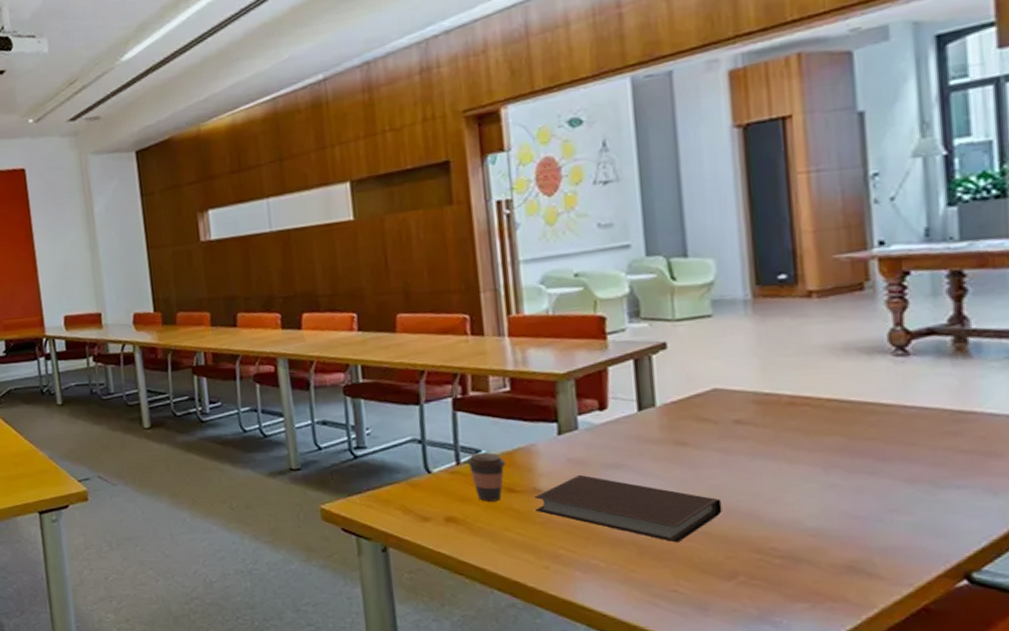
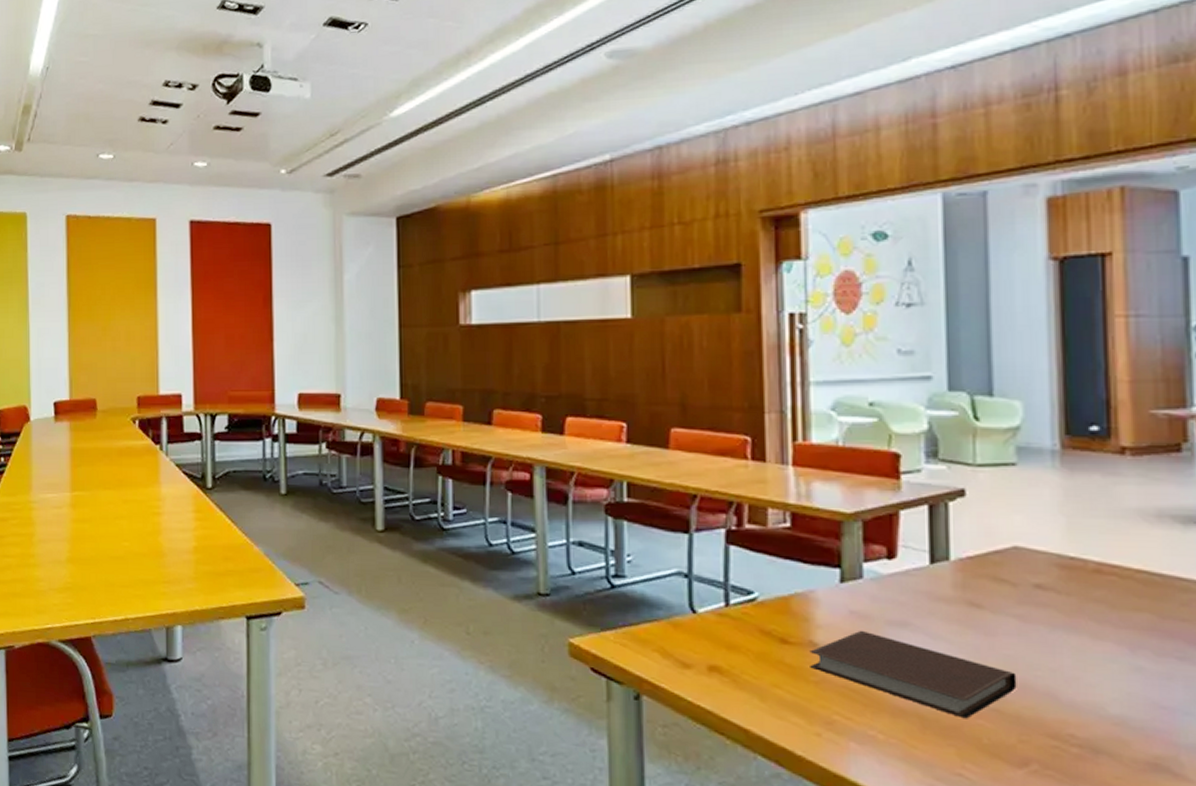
coffee cup: present [466,453,507,502] -> none [736,595,781,653]

